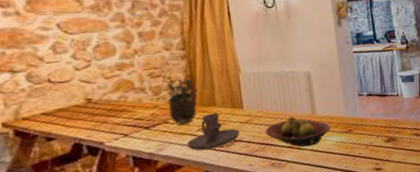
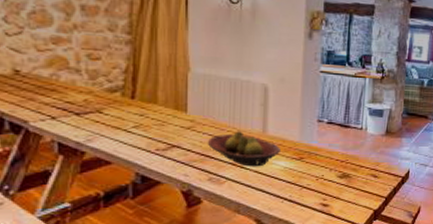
potted plant: present [160,68,198,124] -> none [100,51,140,116]
candle holder: present [187,112,240,151] -> none [119,111,179,151]

